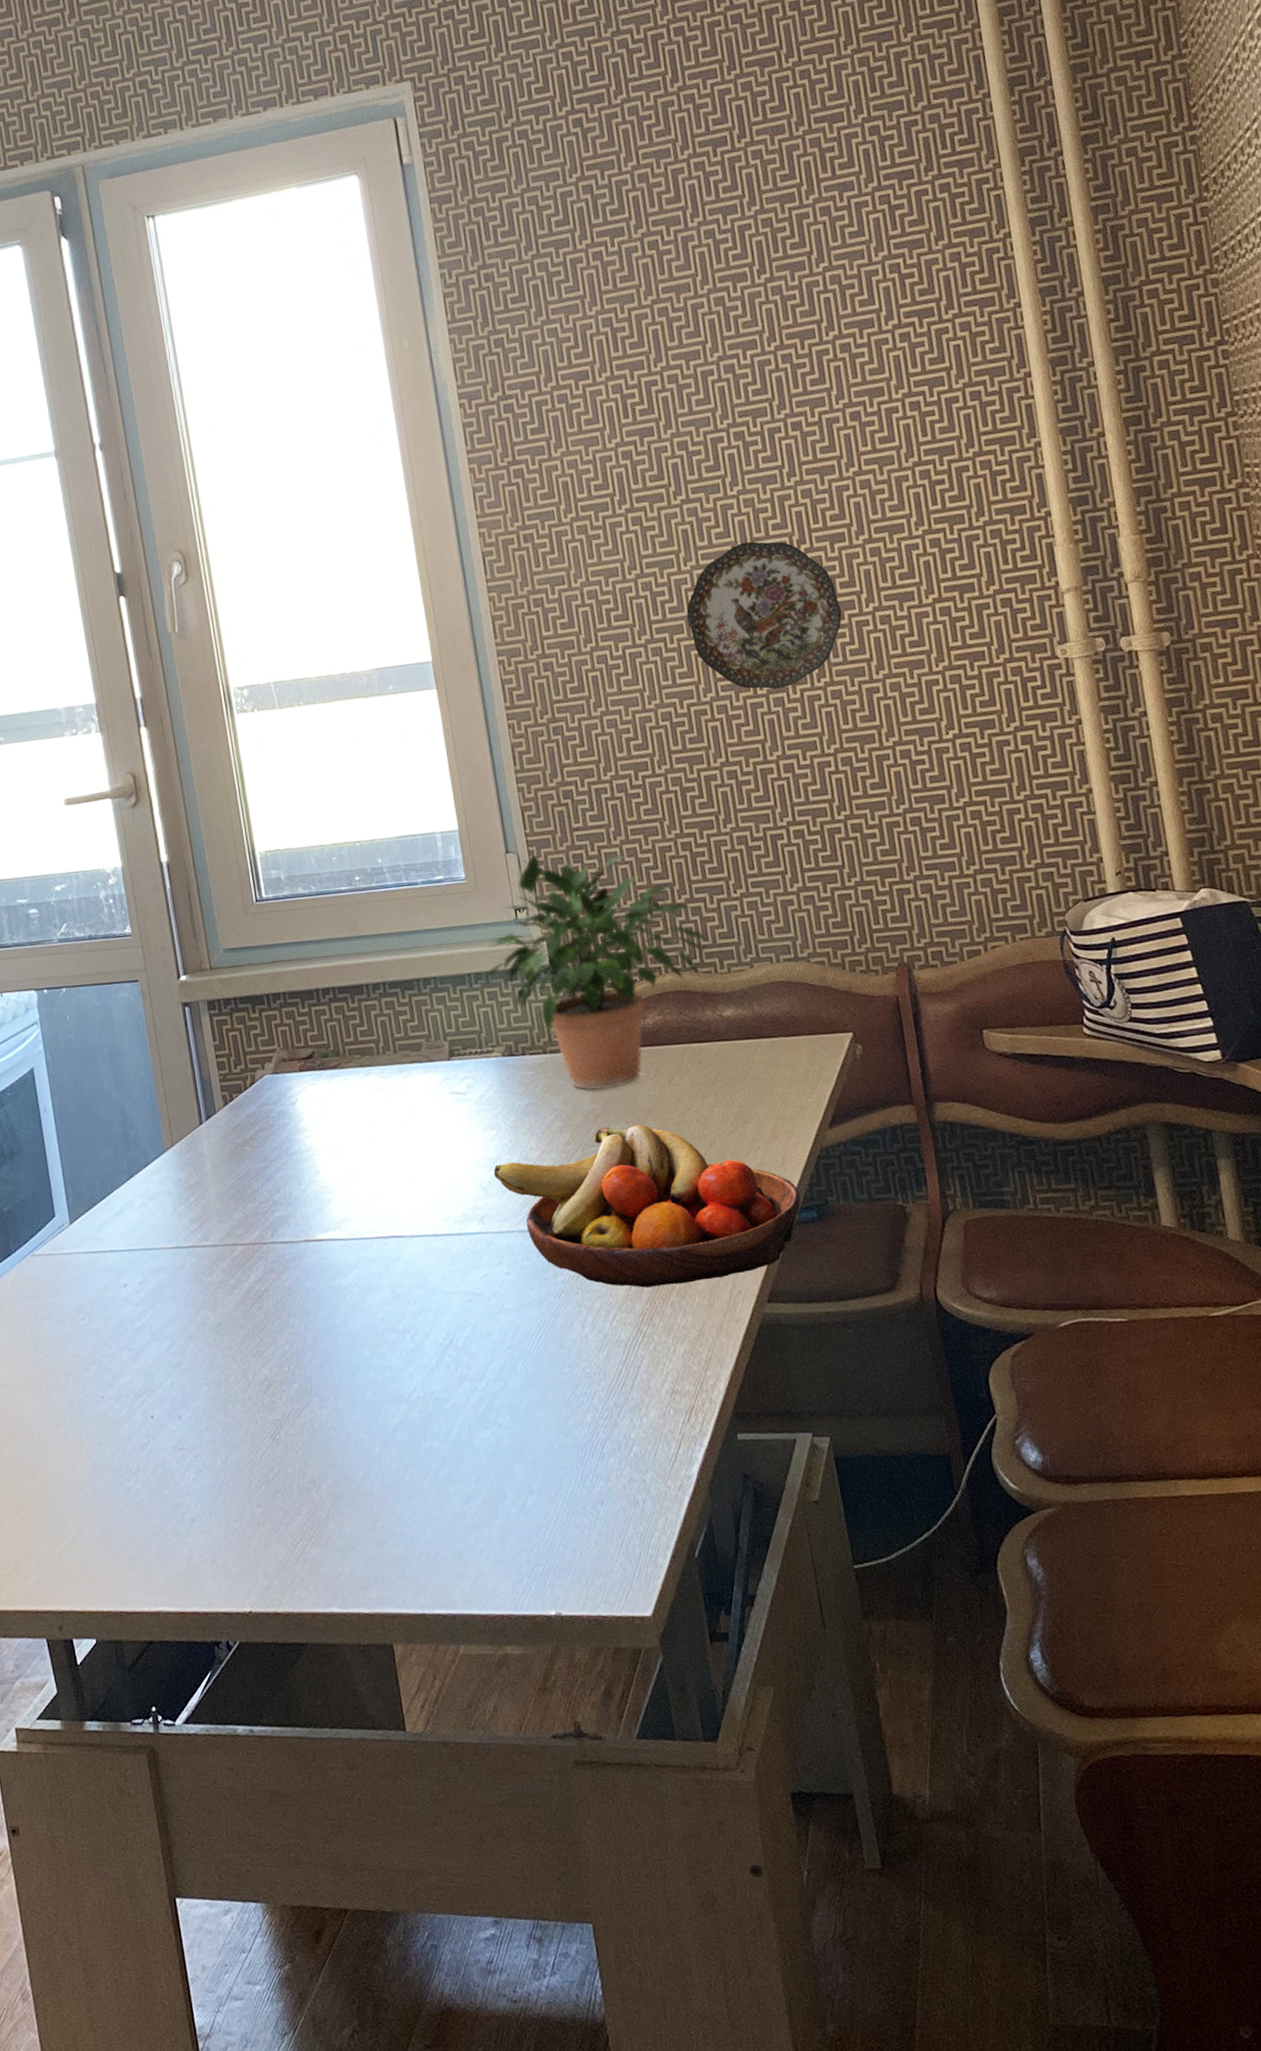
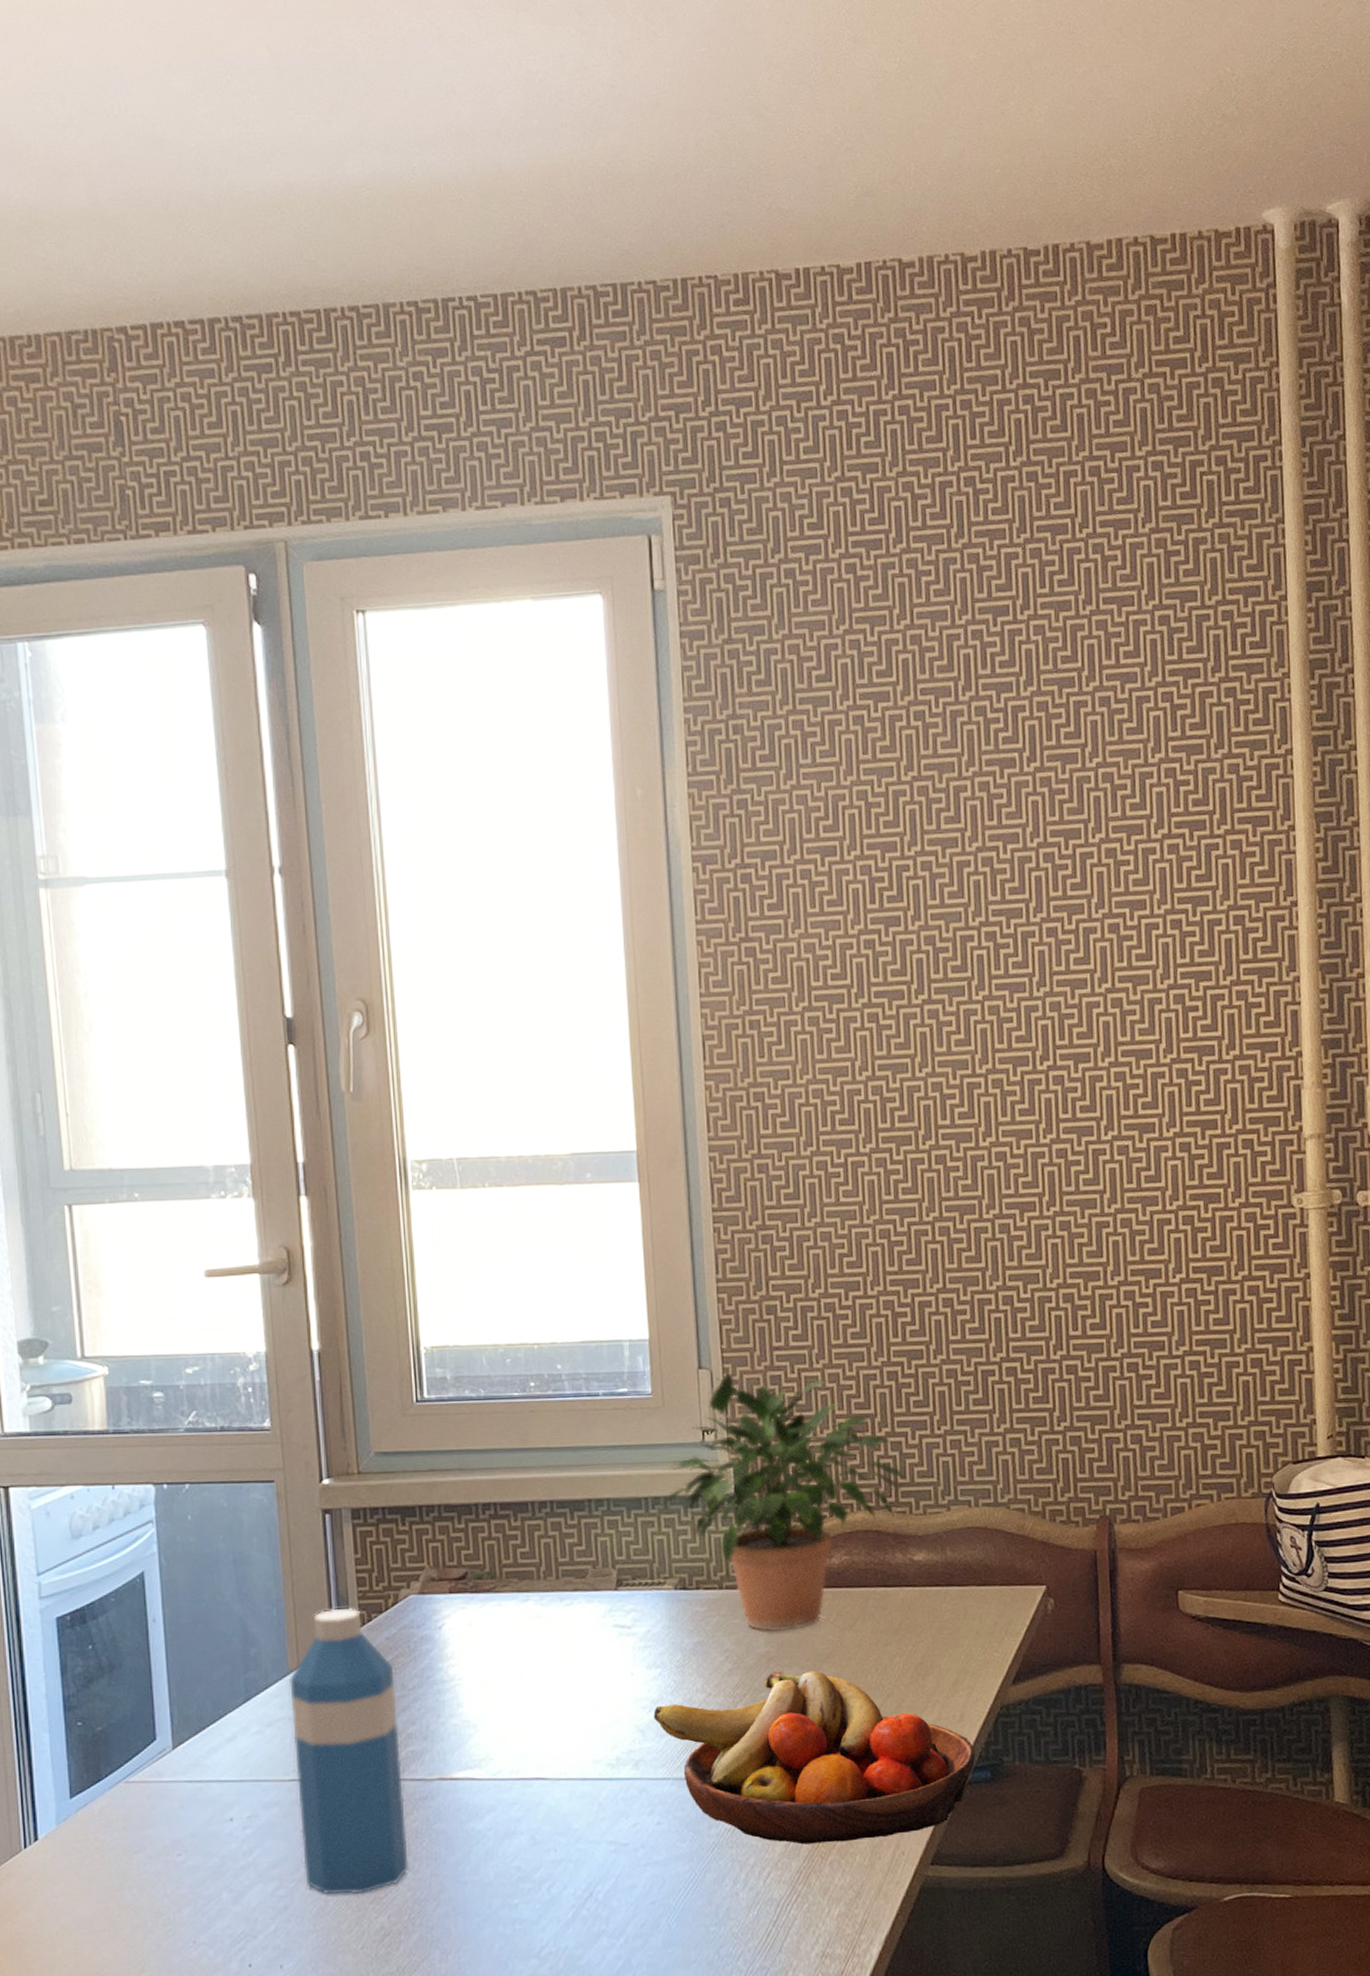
water bottle: none [166,1089,285,1351] -> present [290,1607,409,1895]
decorative plate: present [686,541,842,690] -> none [917,1053,1079,1215]

